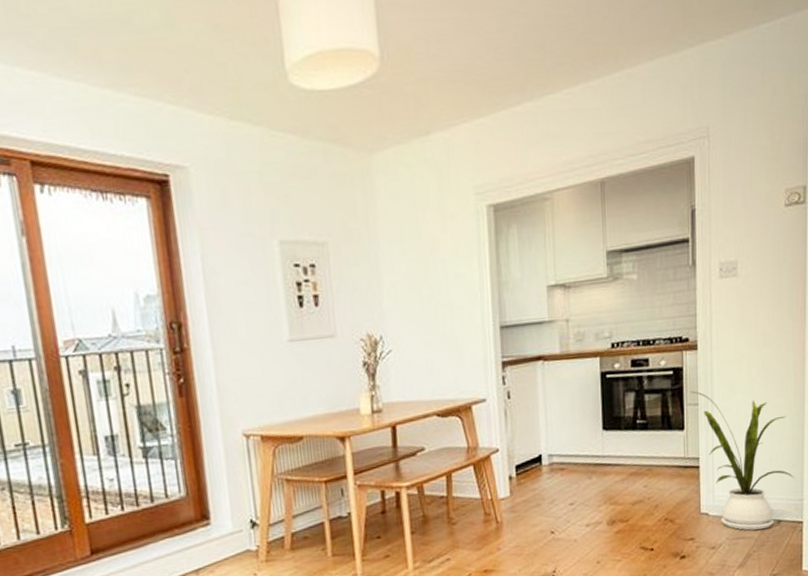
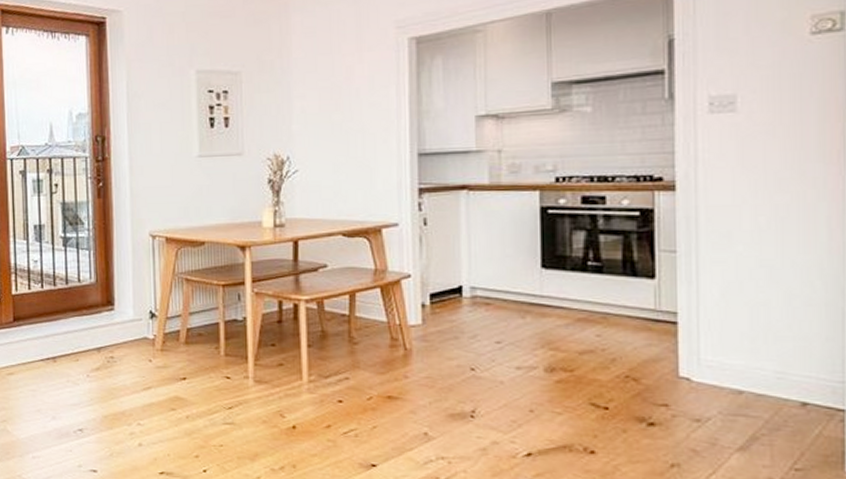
house plant: present [690,391,794,531] -> none [665,236,830,411]

